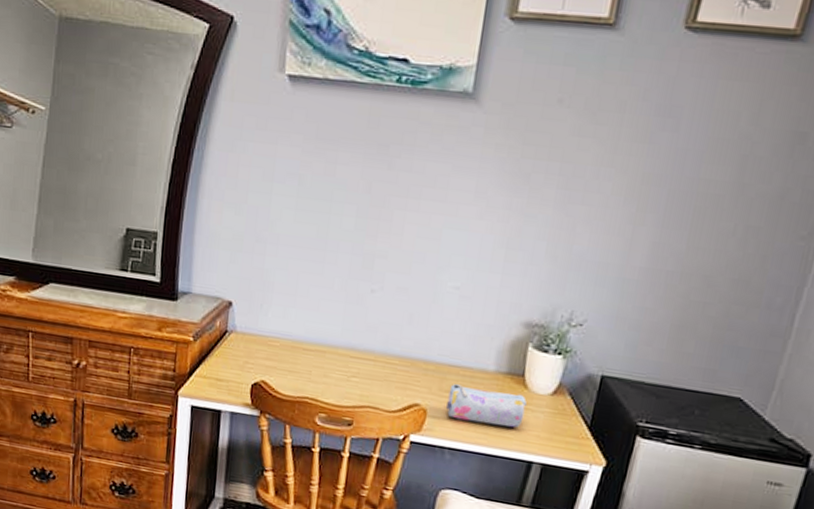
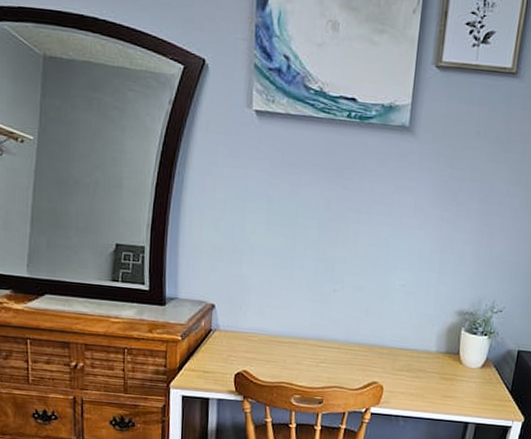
pencil case: present [446,384,528,428] -> none [399,364,463,396]

